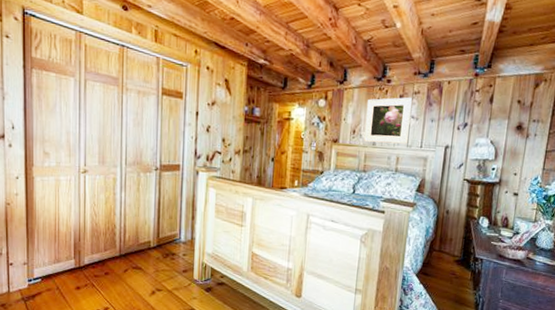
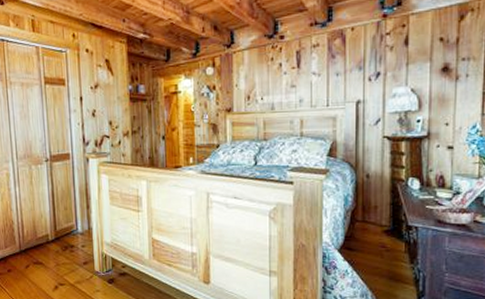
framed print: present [363,97,412,144] -> none [259,51,311,108]

